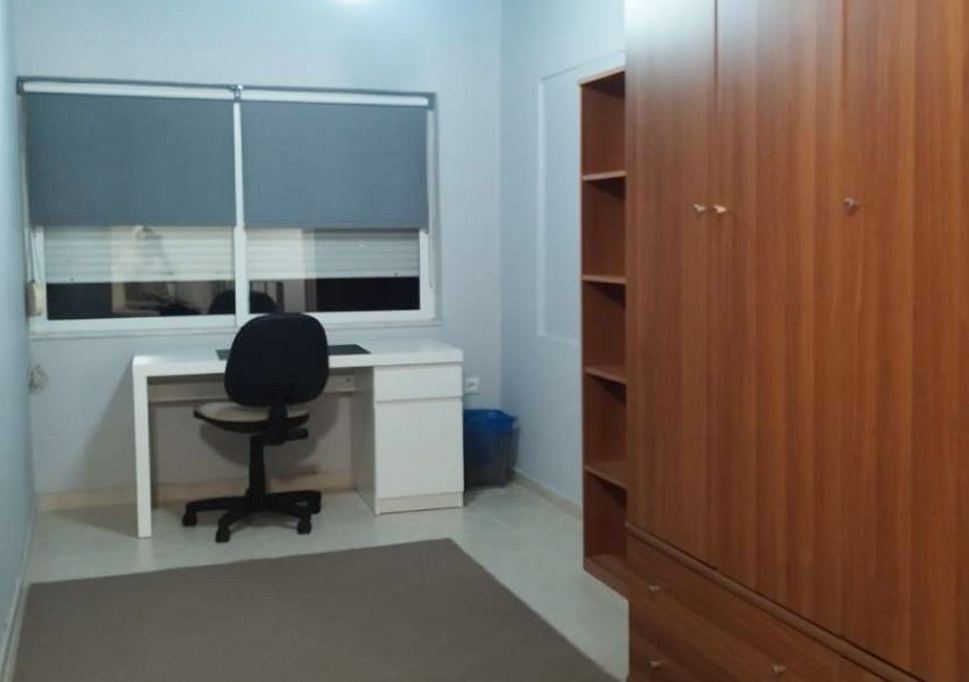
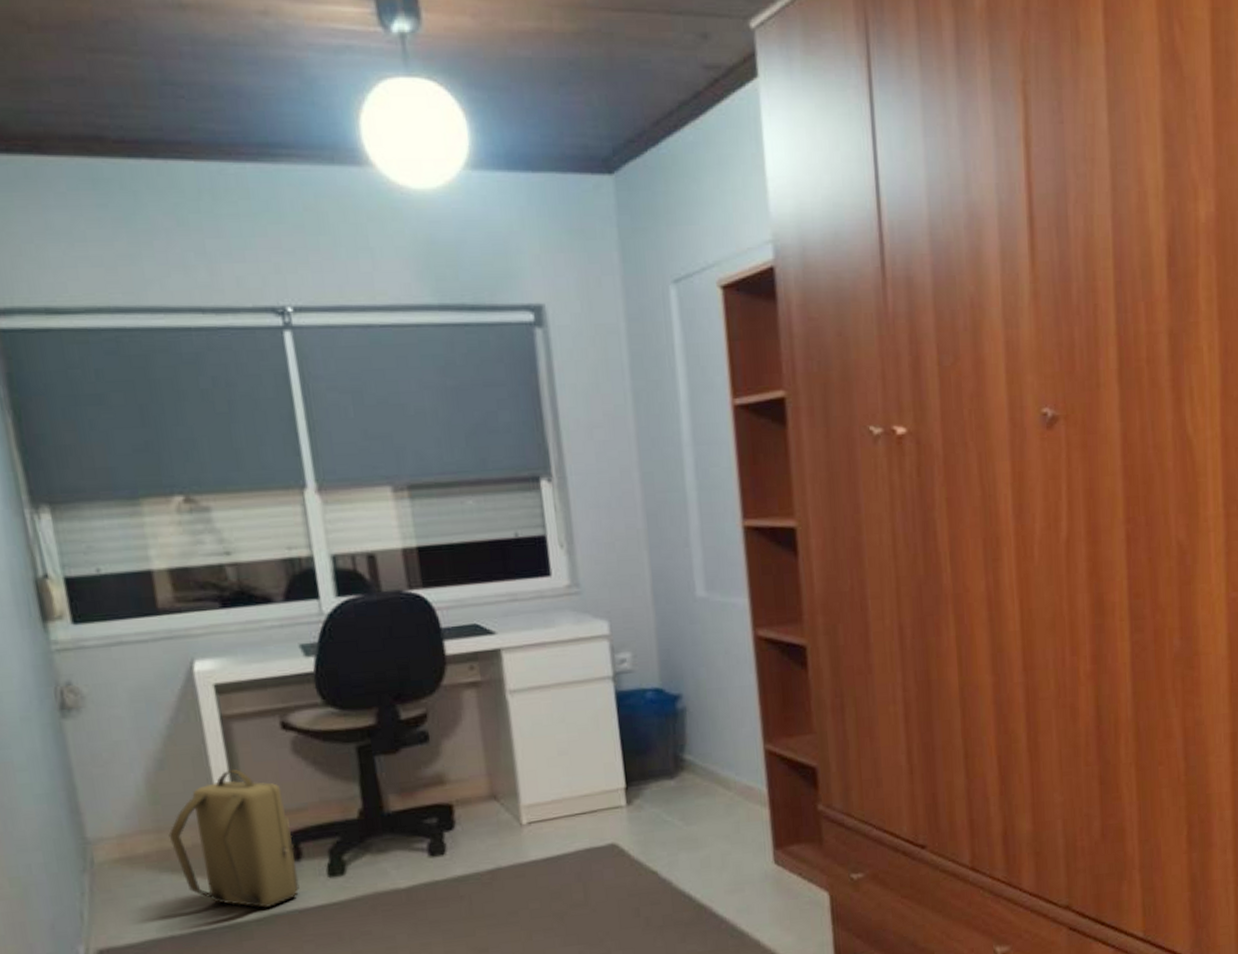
backpack: none [96,446,192,564] -> present [168,768,300,908]

